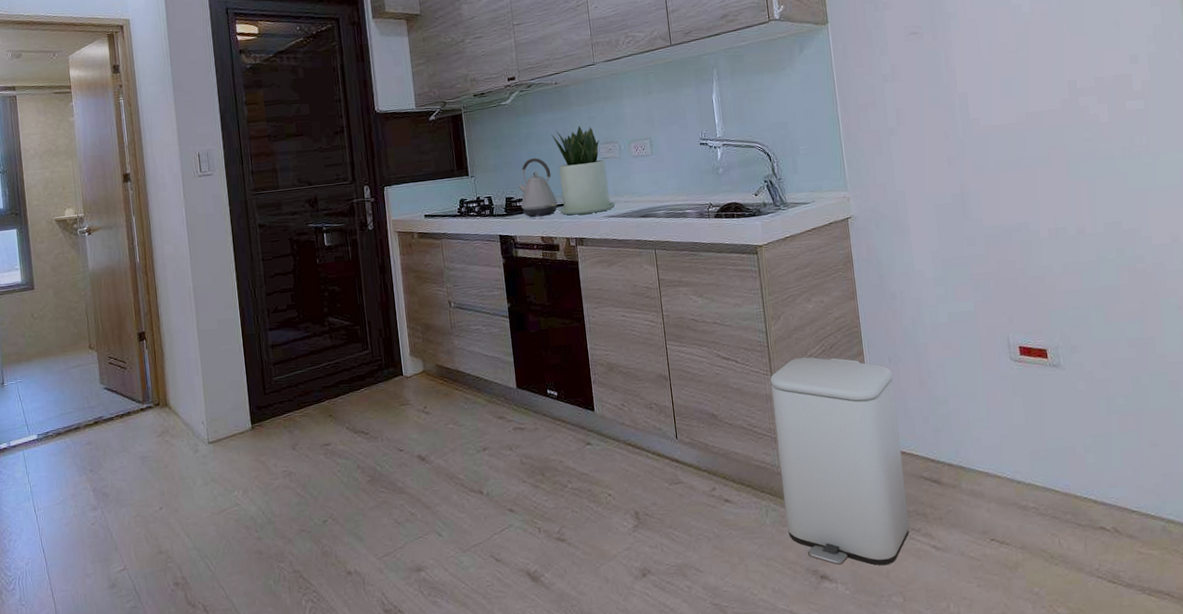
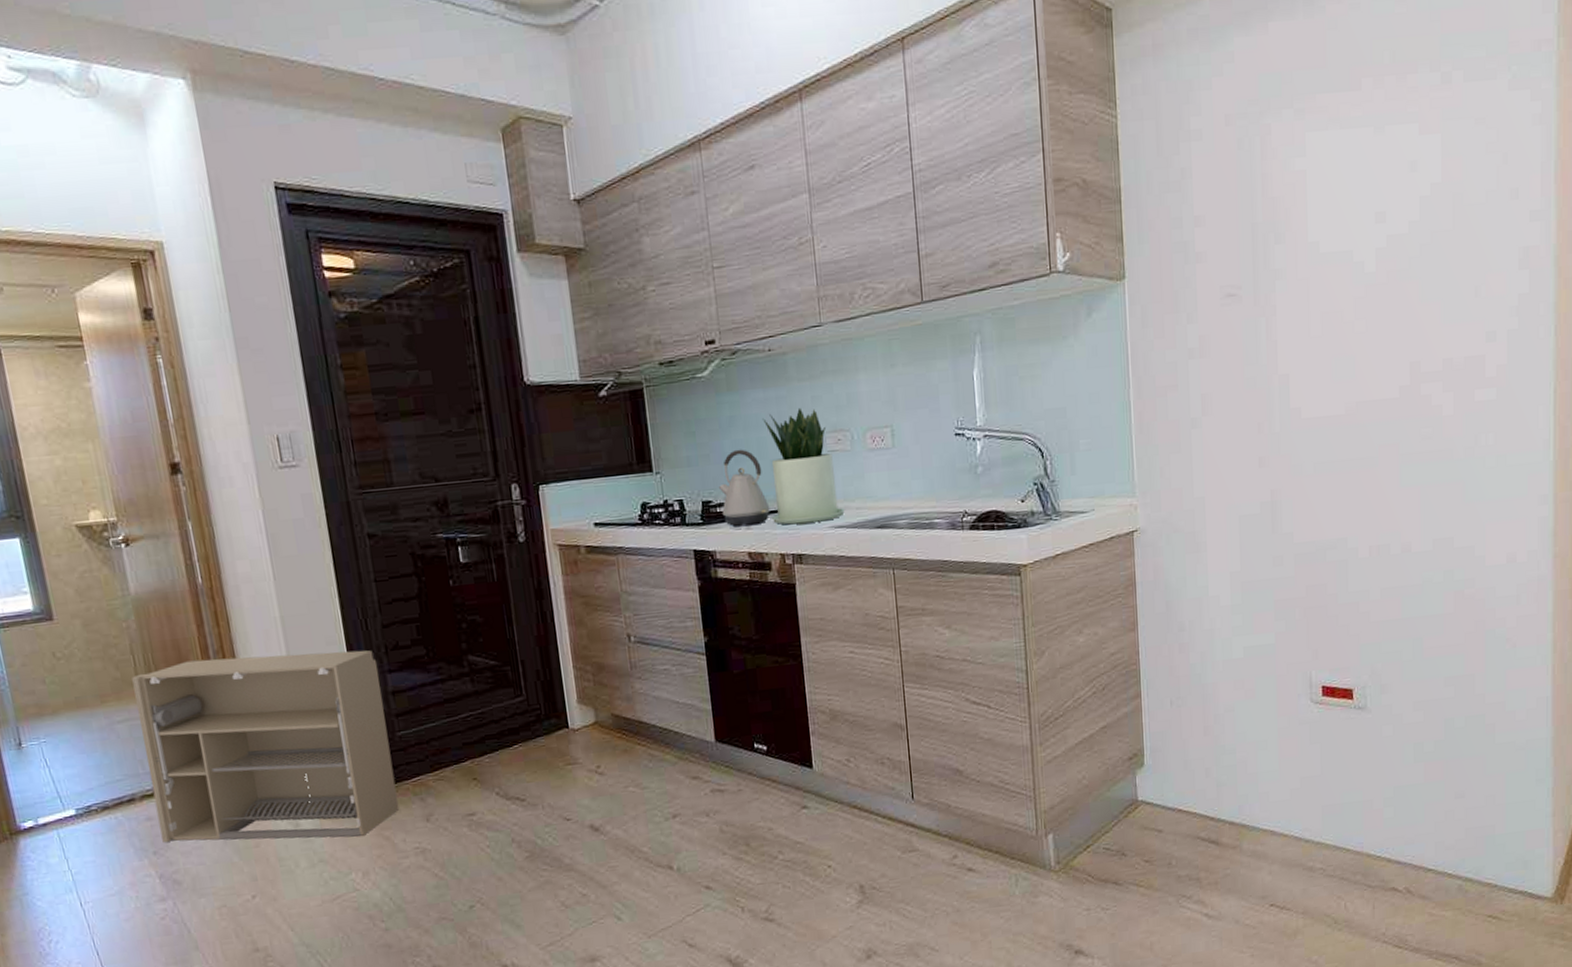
shoe rack: none [85,313,273,463] -> present [132,650,400,843]
pedal bin: present [770,357,910,566] -> none [1028,700,1180,939]

